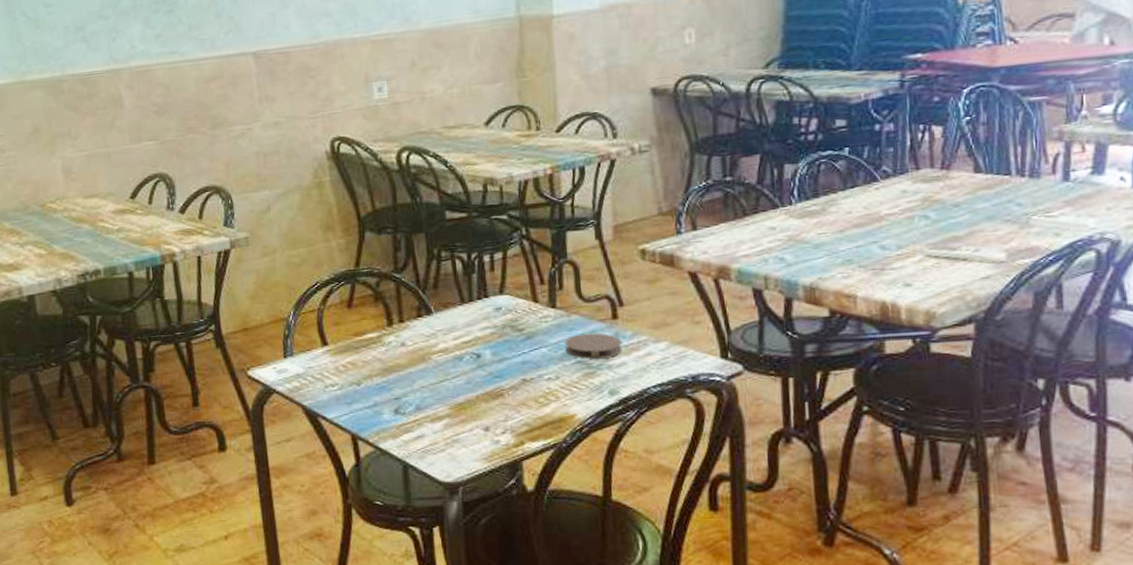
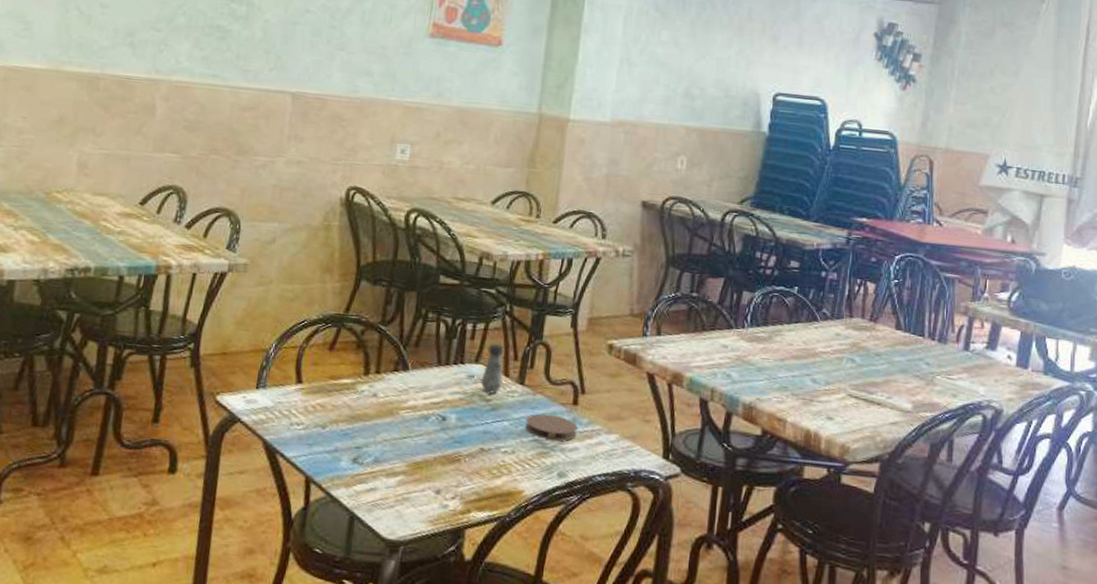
salt shaker: none [509,270,533,323] -> present [480,343,504,394]

